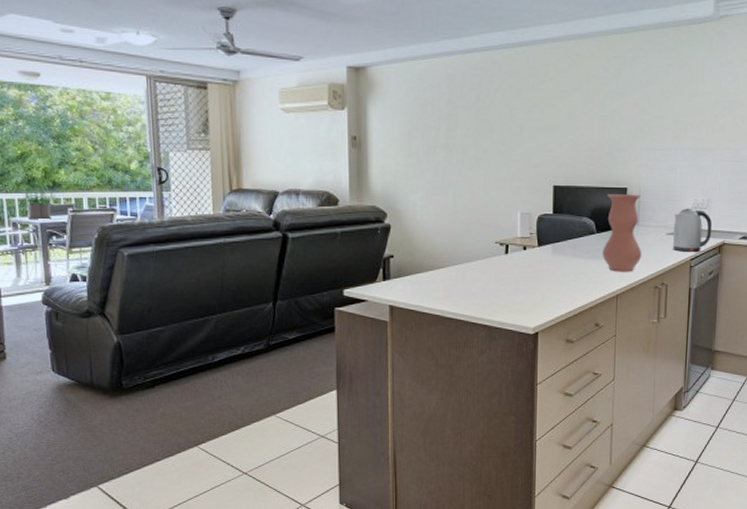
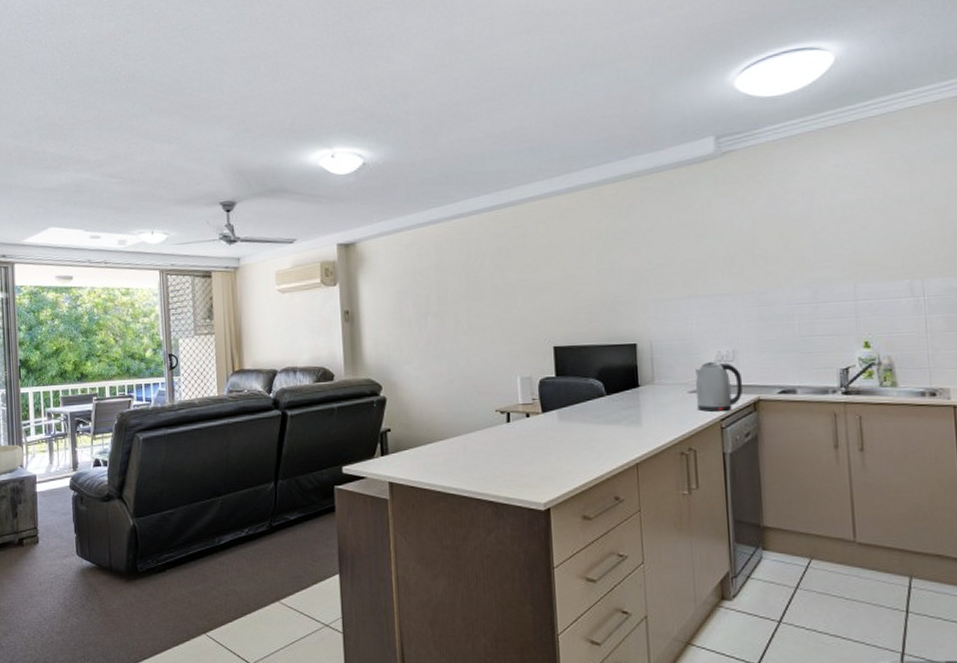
potted plant: present [22,187,57,220] -> none [56,378,84,410]
vase: present [602,194,642,272] -> none [614,350,662,438]

